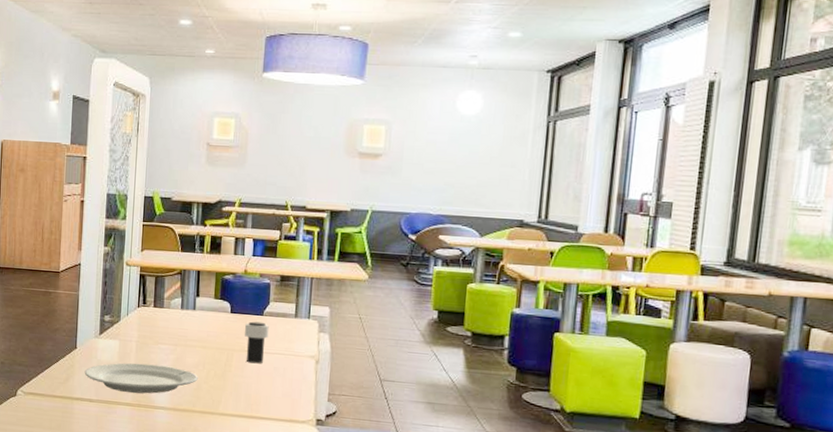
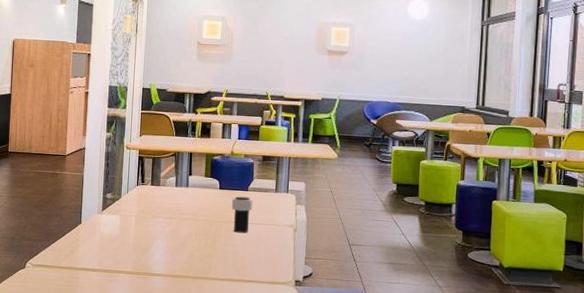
plate: present [84,363,198,394] -> none [88,235,191,263]

